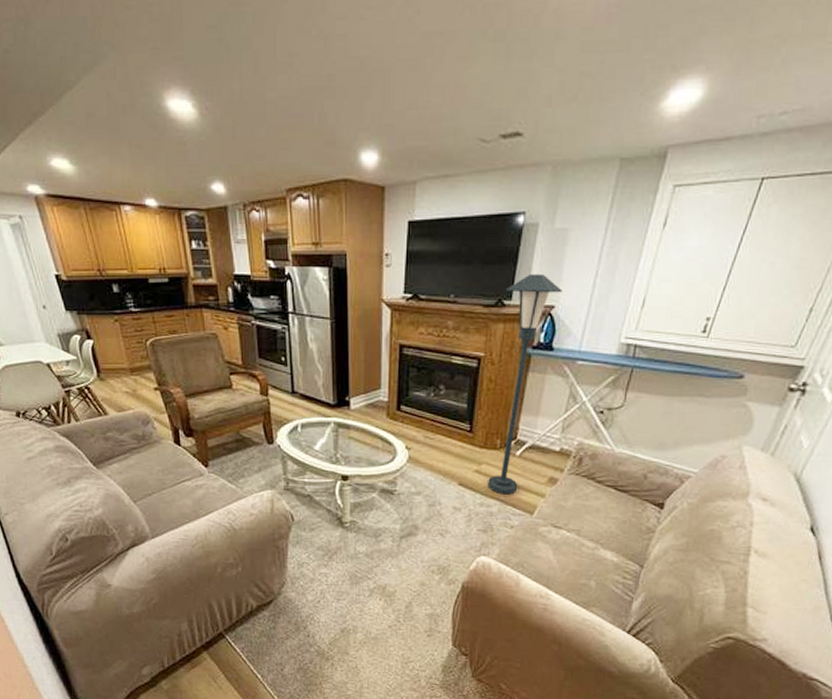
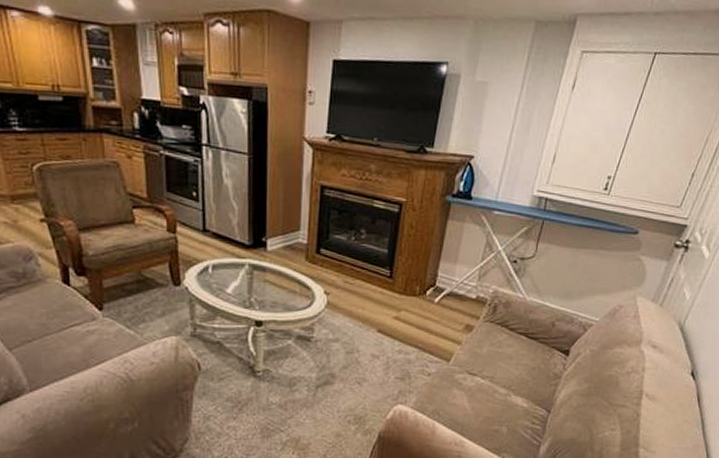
floor lamp: present [488,273,562,495] -> none [406,123,481,342]

